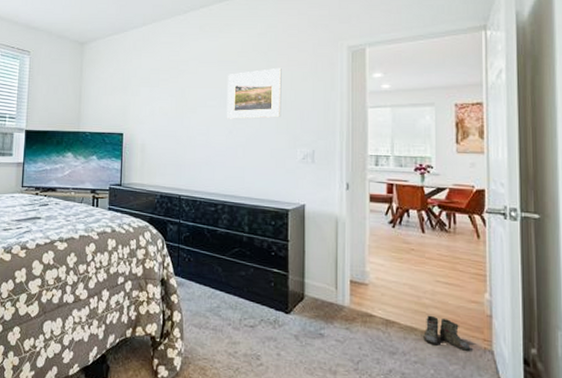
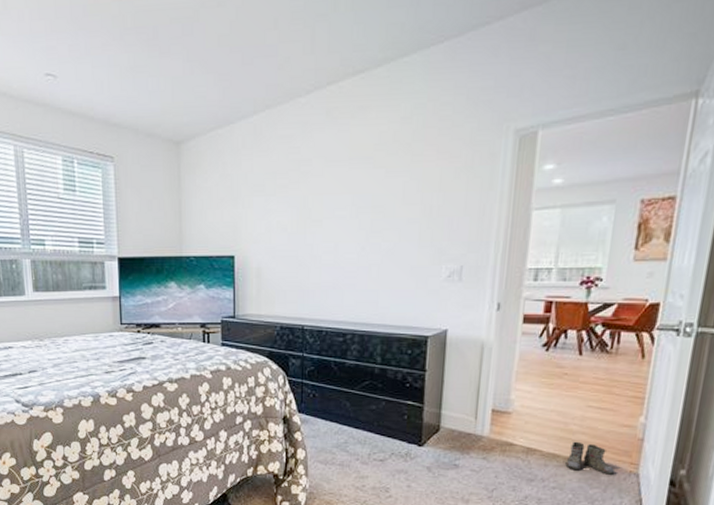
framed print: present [226,67,282,119] -> none [358,163,429,232]

